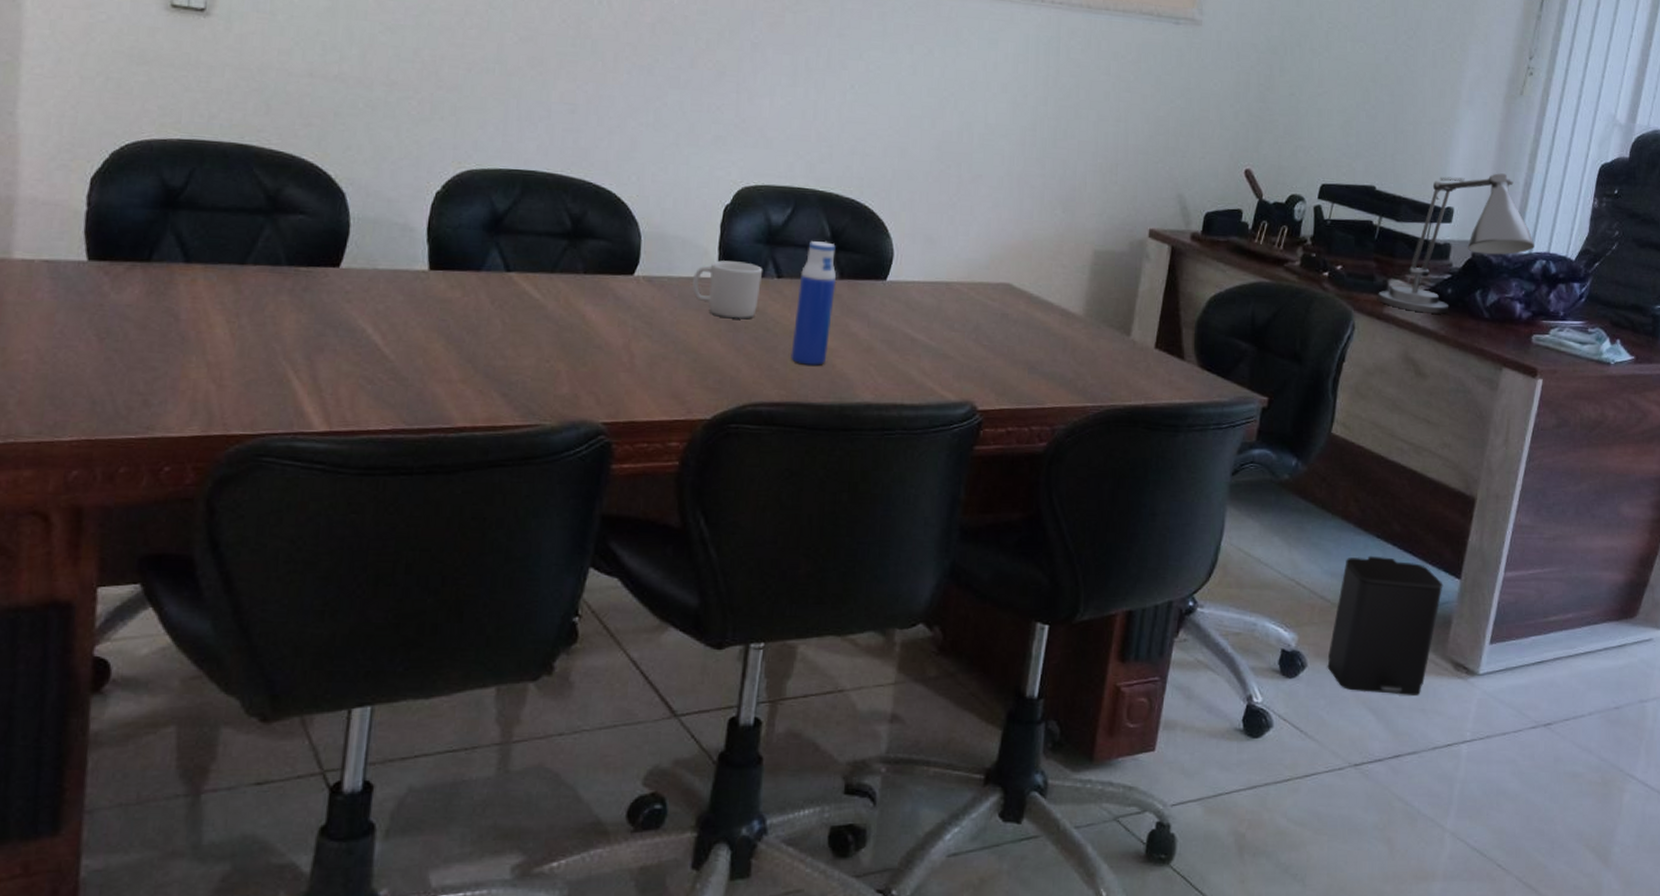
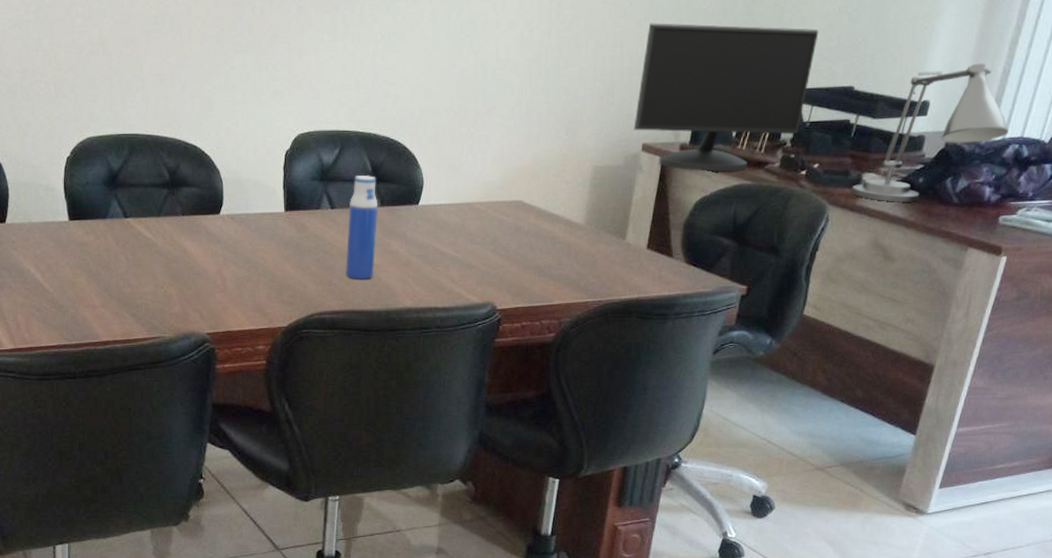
mug: present [692,260,763,320] -> none [265,197,320,245]
computer monitor: none [1139,100,1337,268] -> present [634,23,819,172]
pedal bin: present [1327,555,1443,695] -> none [792,417,900,531]

